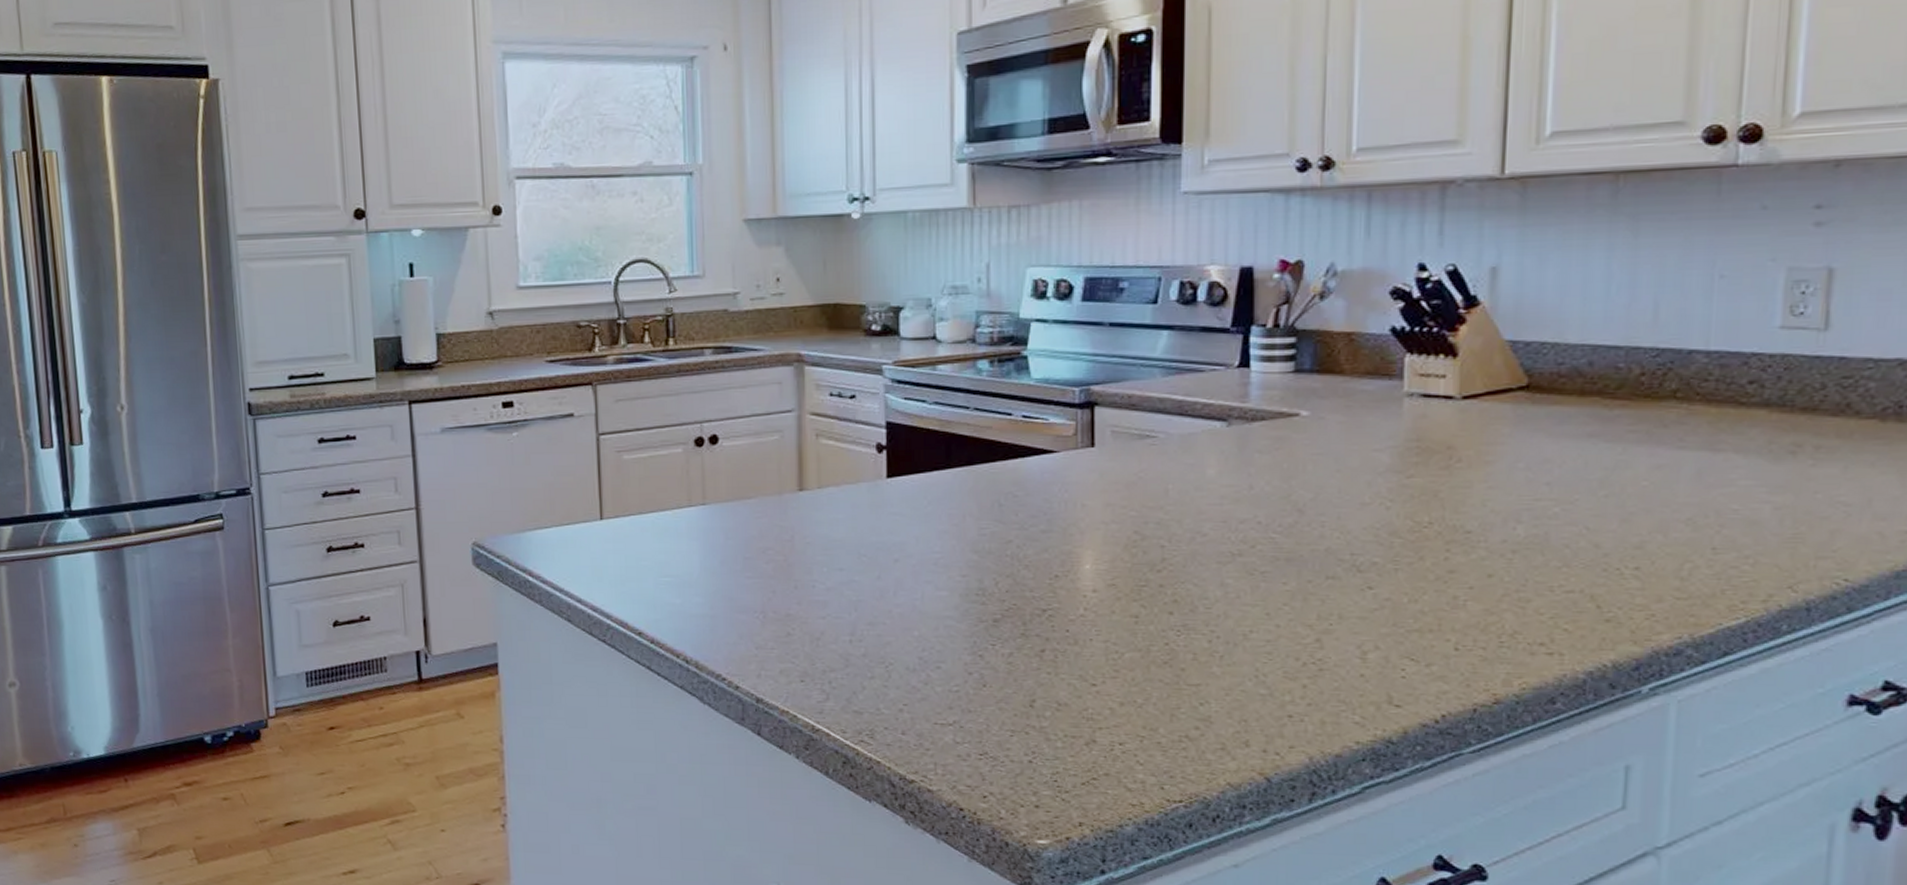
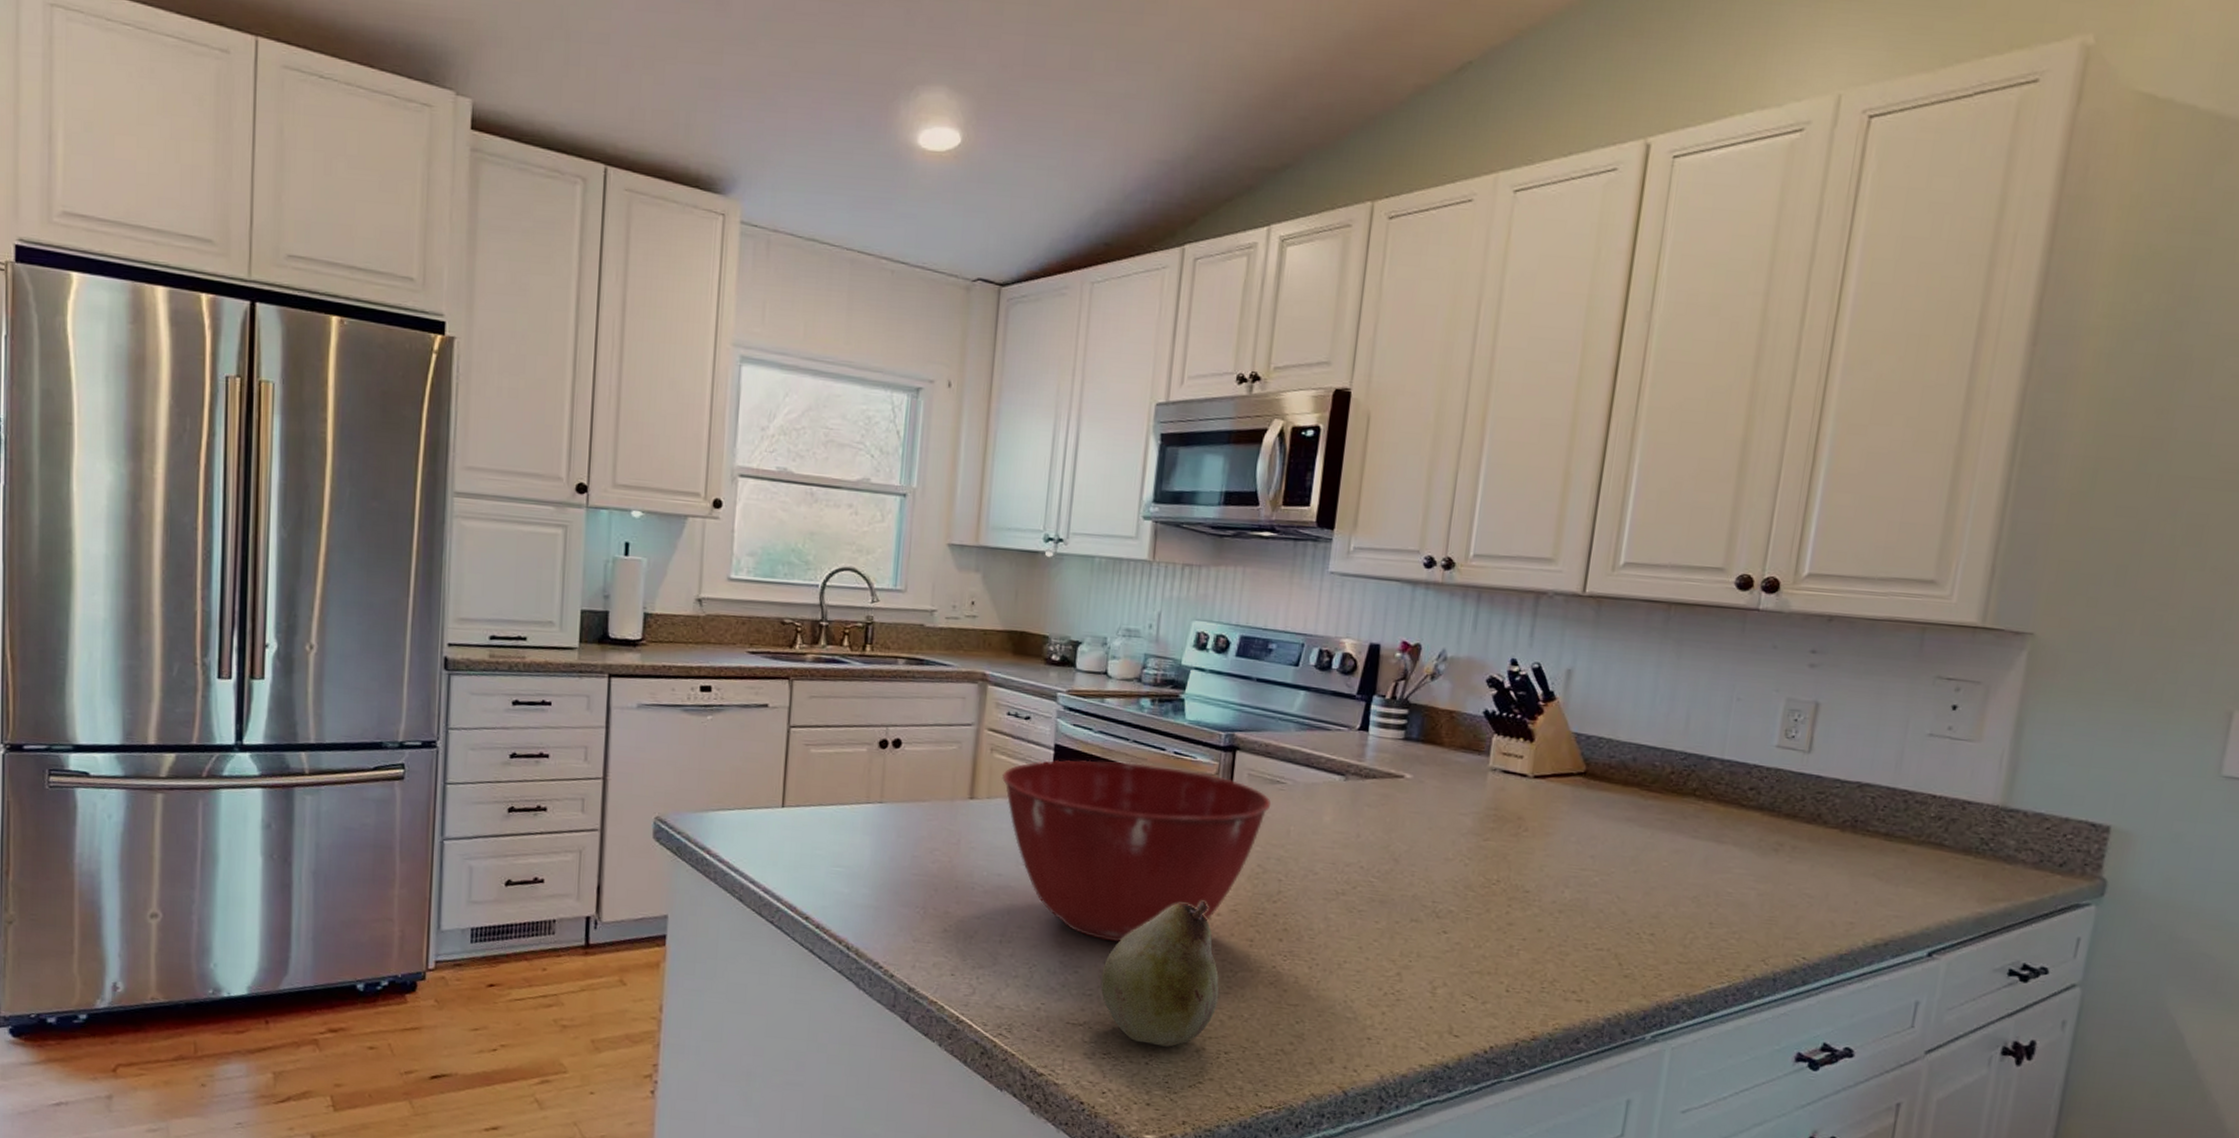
mixing bowl: none [832,432,1143,631] -> present [1002,760,1271,943]
fruit: none [967,577,1105,742] -> present [1100,900,1220,1047]

